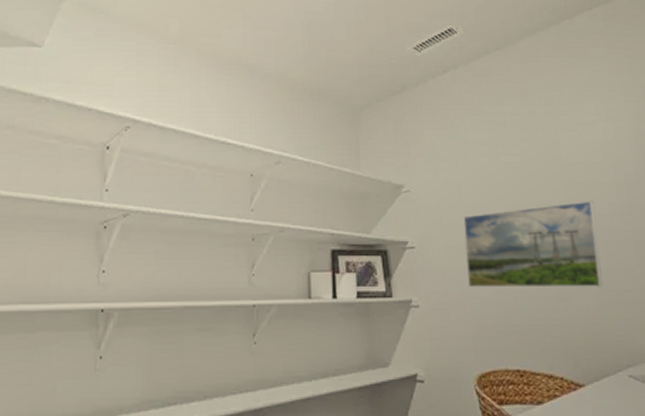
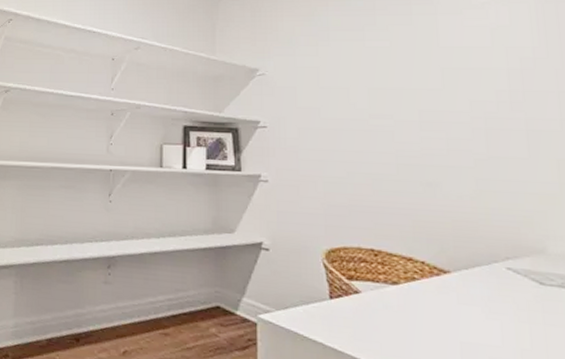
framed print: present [463,201,603,288] -> none [320,86,482,175]

